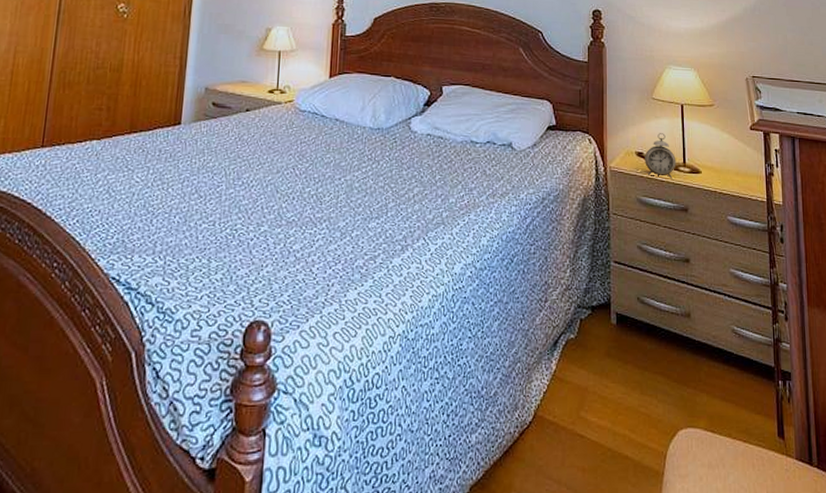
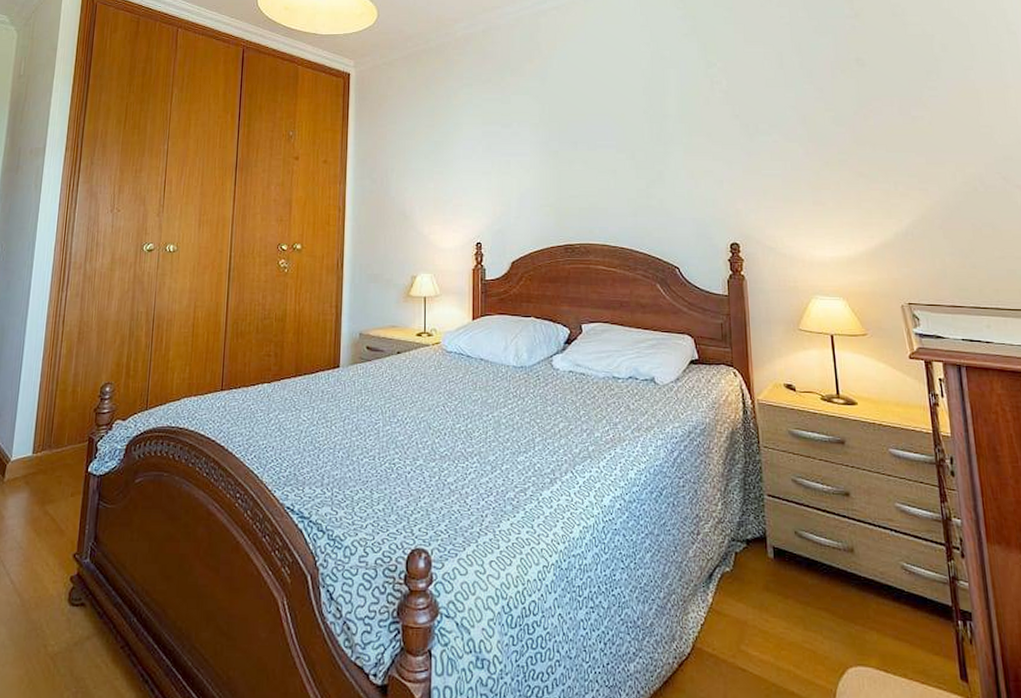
alarm clock: present [645,133,676,179] -> none [794,364,829,411]

